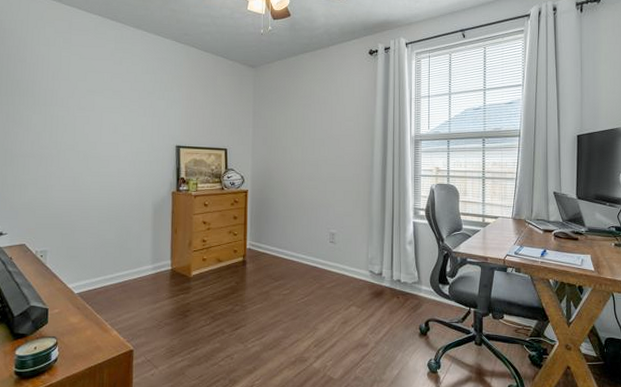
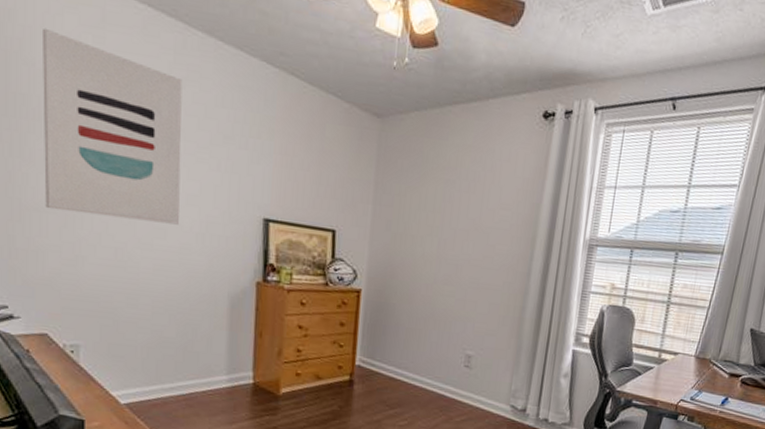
wall art: none [28,37,120,157] -> present [43,28,183,225]

